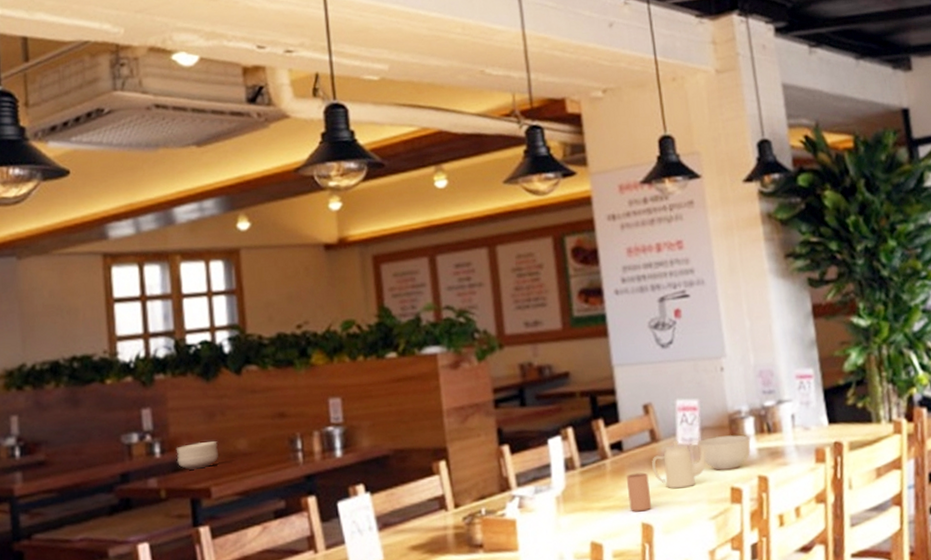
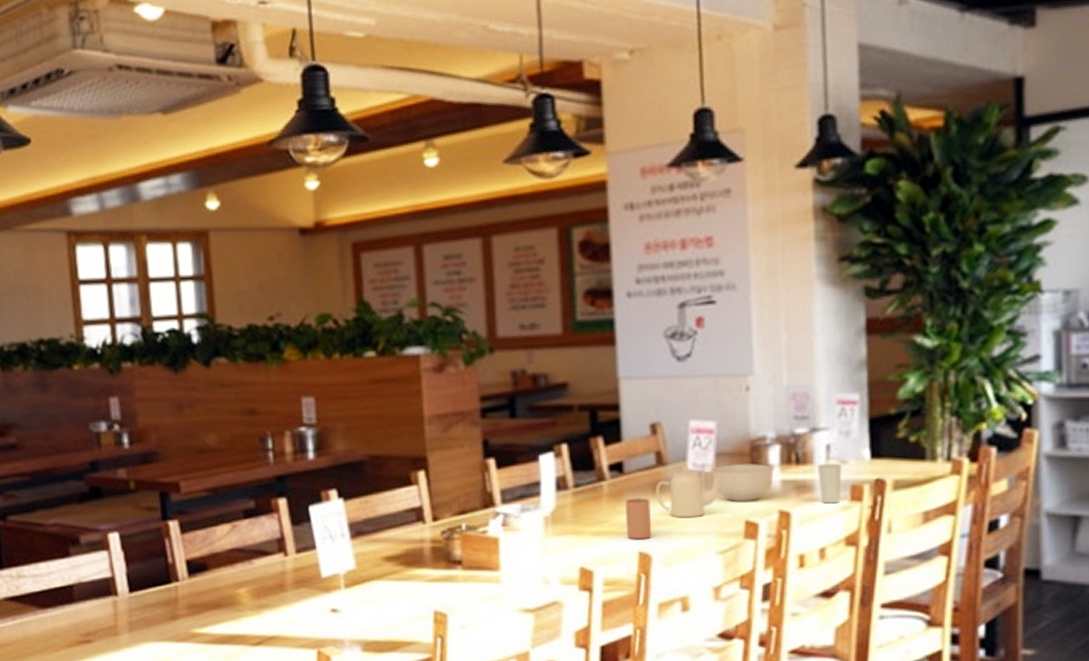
bowl: present [176,441,218,470] -> none [144,435,187,462]
cup: none [786,430,808,467] -> present [818,463,842,504]

